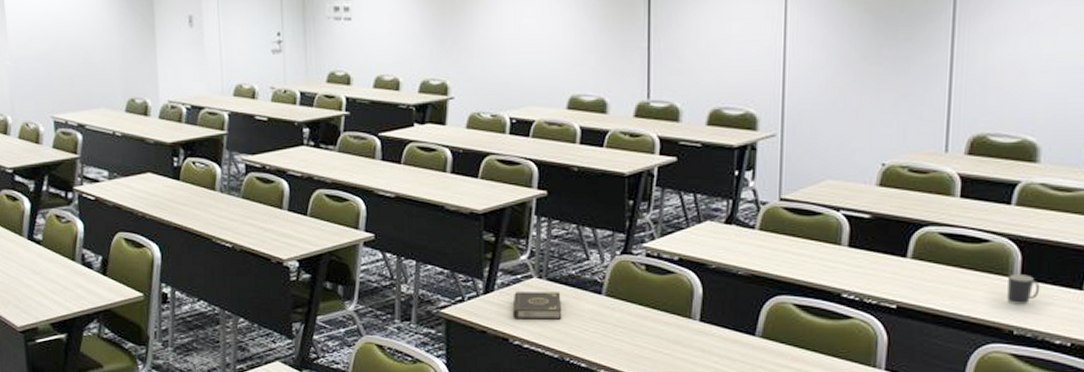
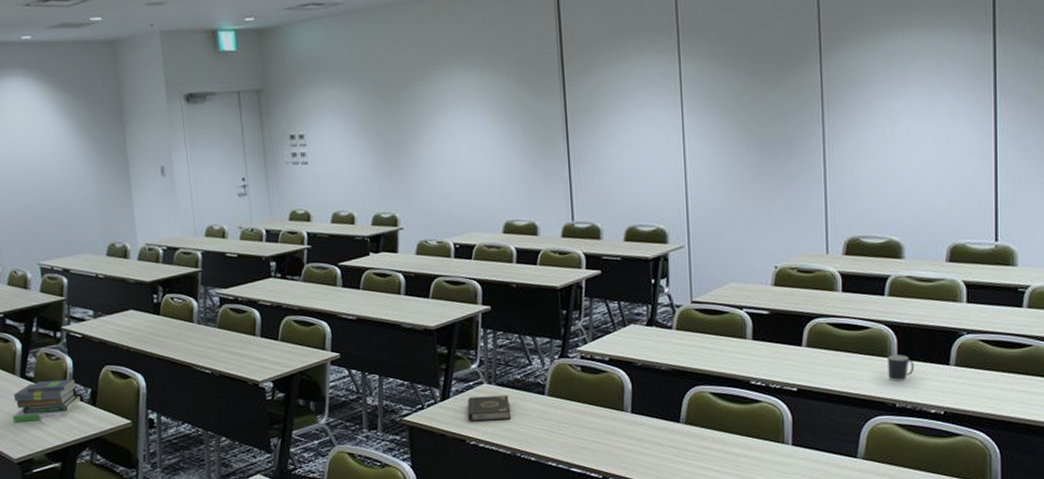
books: none [17,244,90,287] -> present [12,380,80,422]

